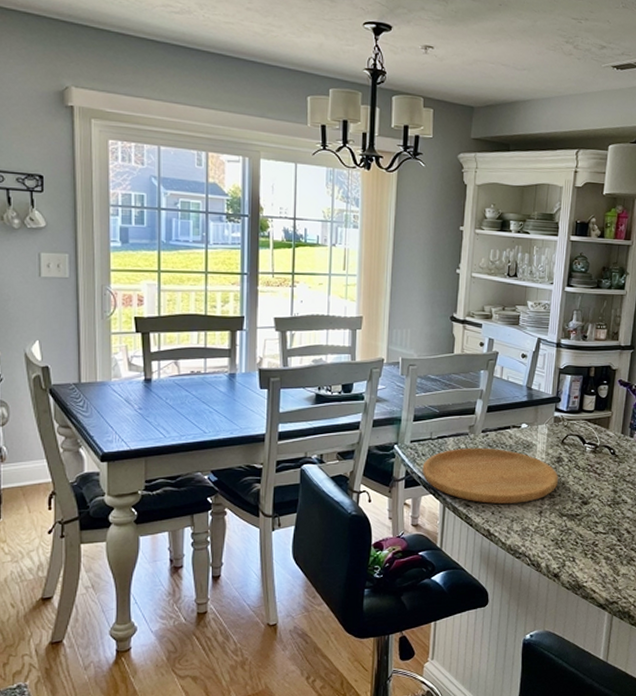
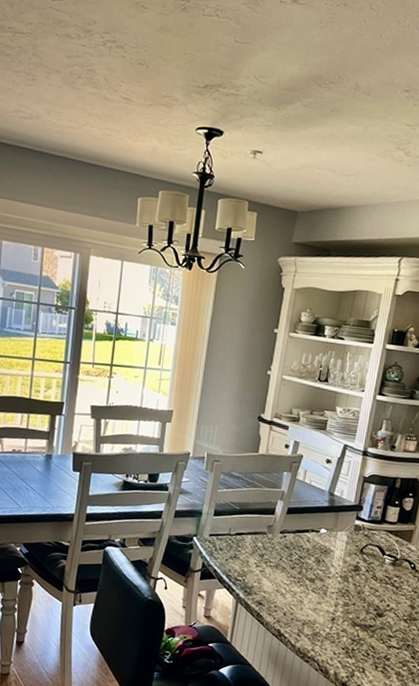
cutting board: present [422,447,559,504] -> none [218,546,355,608]

